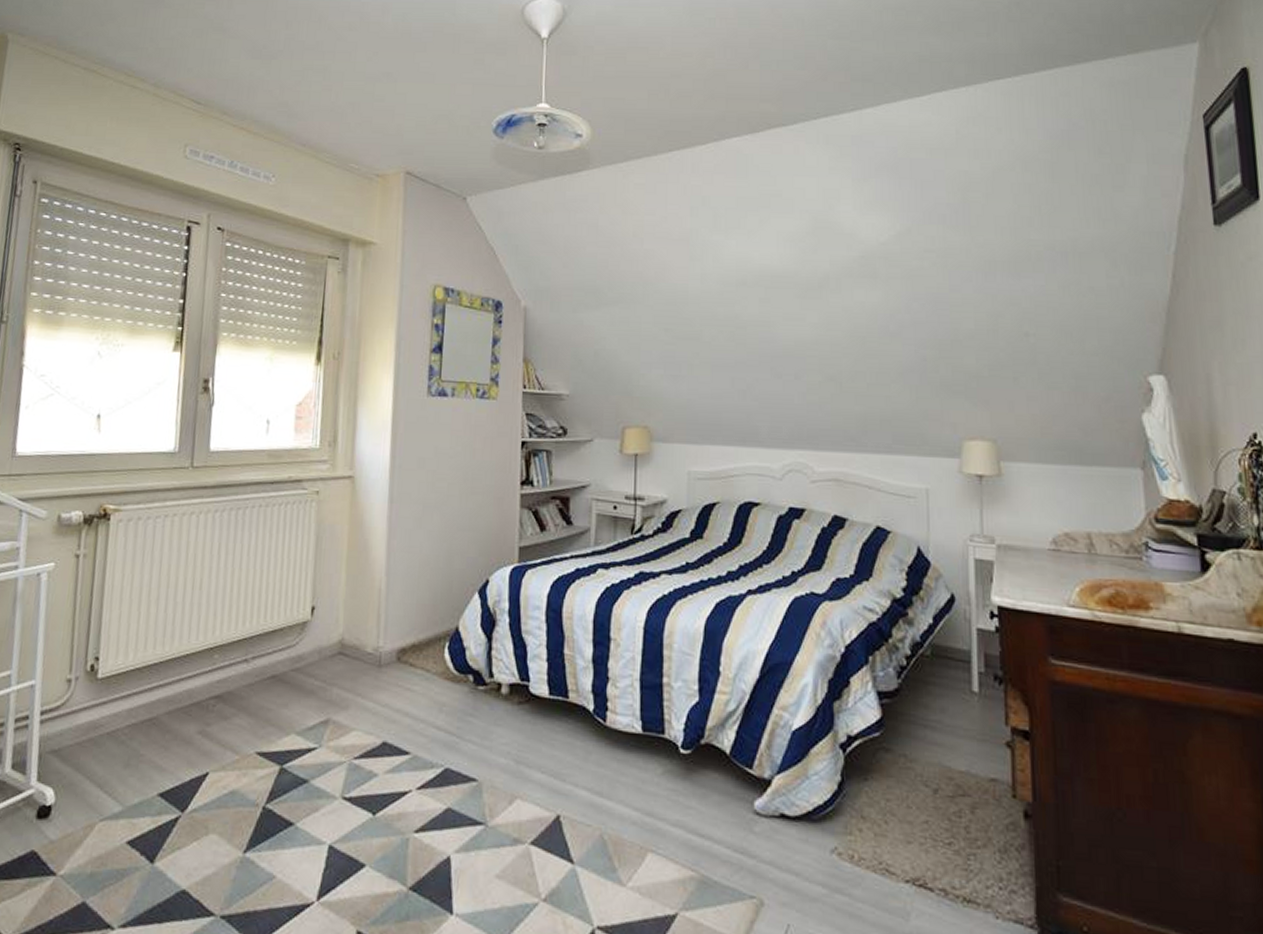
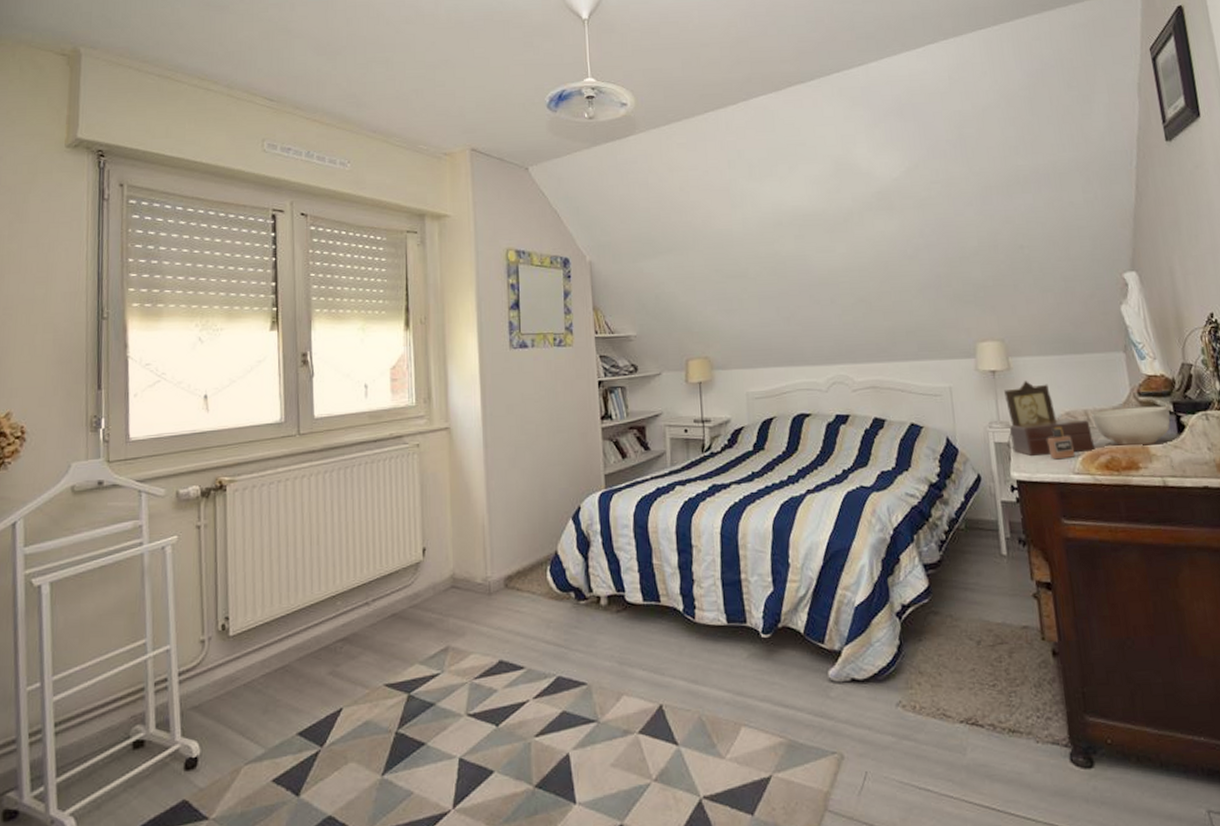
photo frame: none [989,491,1052,568] -> present [1004,381,1056,449]
jewelry box: none [993,539,1098,582] -> present [1009,418,1096,457]
perfume: none [1039,550,1072,588] -> present [1047,428,1076,460]
bowl: none [1095,534,1193,582] -> present [1091,406,1171,447]

